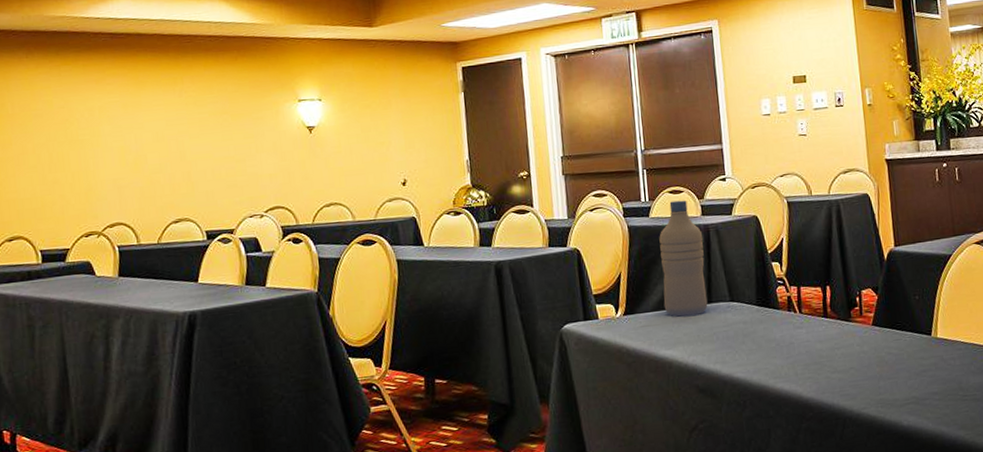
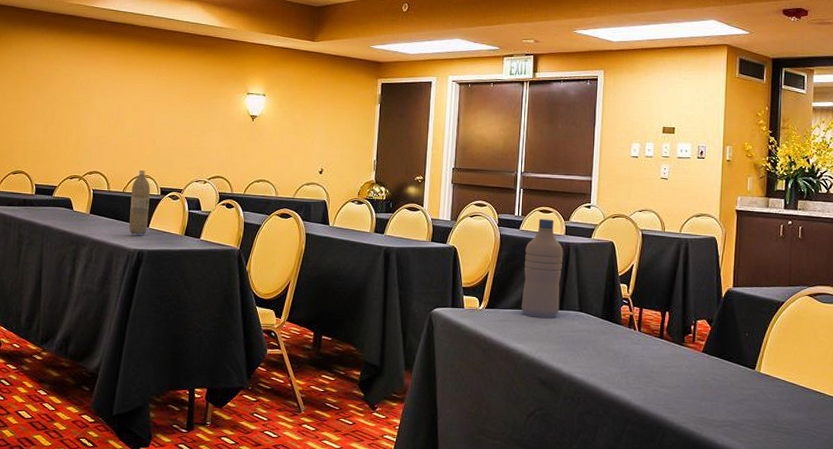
water bottle: none [168,212,197,295] -> present [129,169,150,235]

